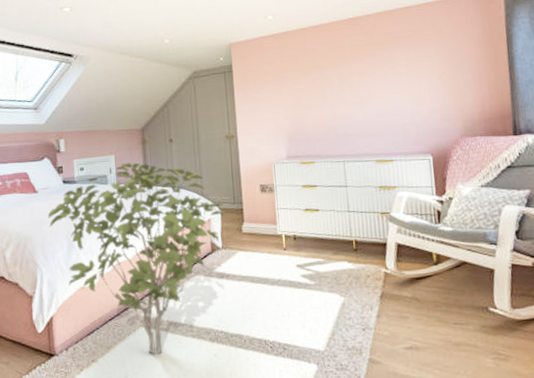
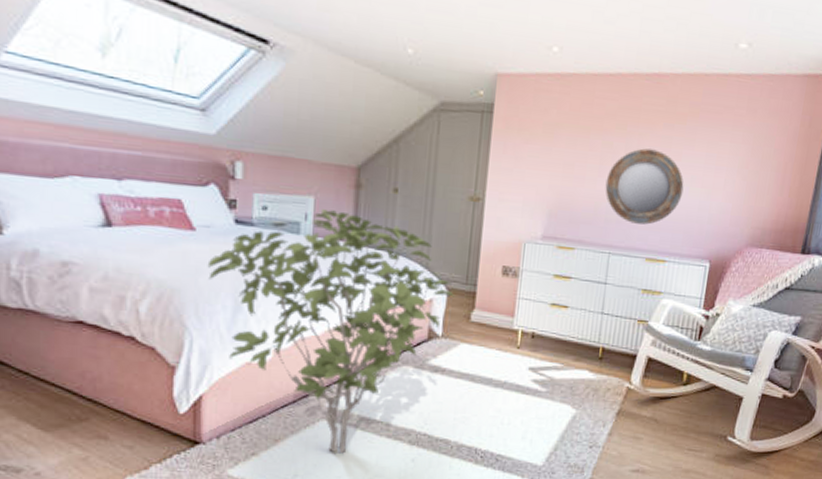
home mirror: none [329,74,395,135] -> present [605,148,684,225]

